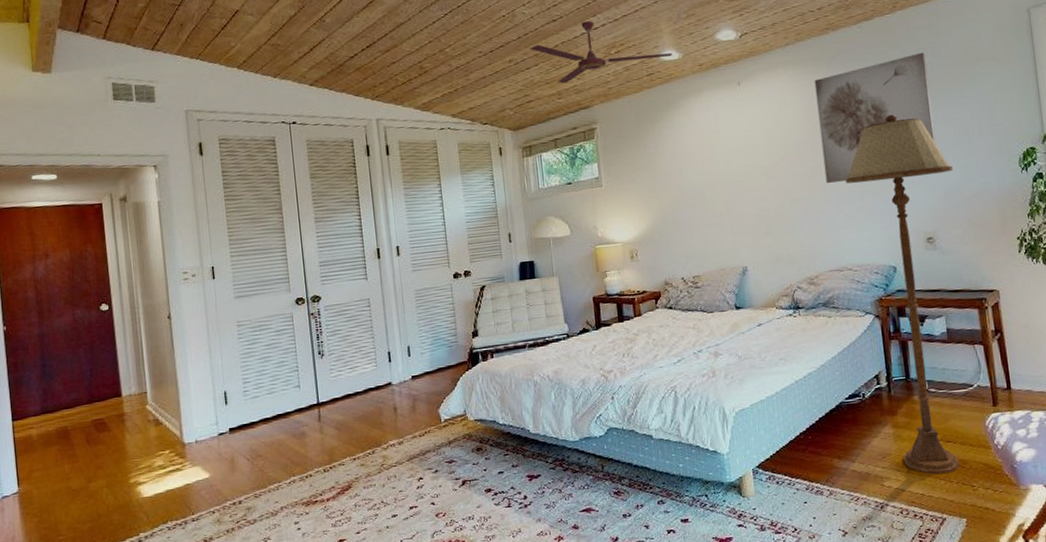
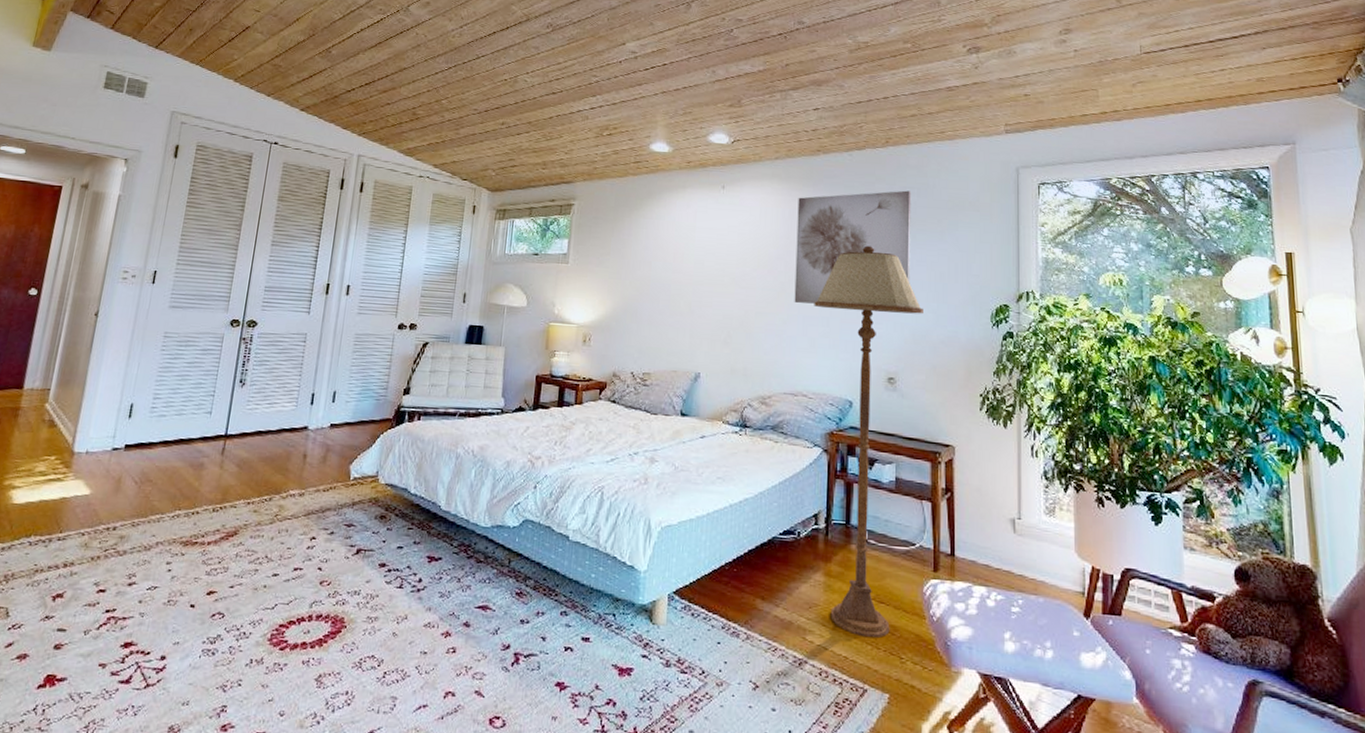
ceiling fan: present [530,20,673,84] -> none [524,99,664,155]

